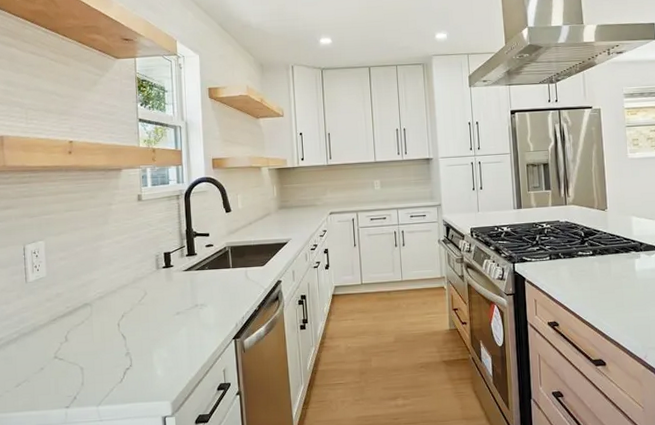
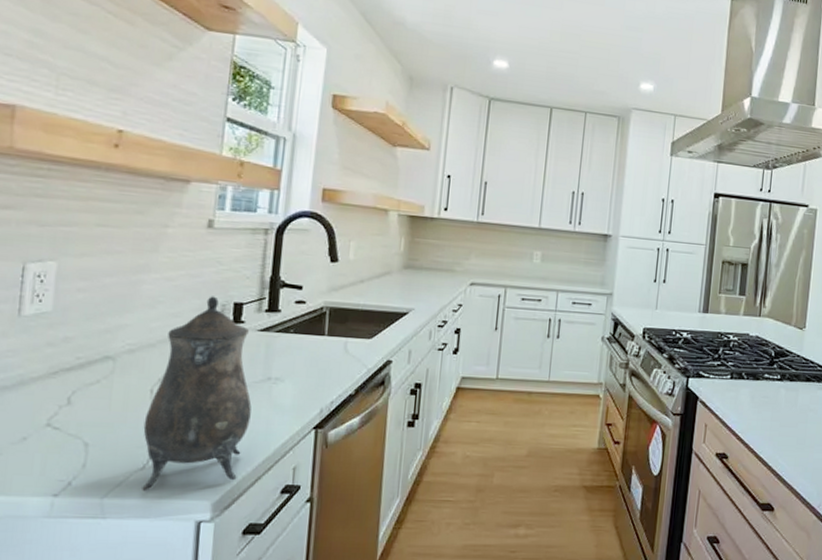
teapot: none [117,250,188,399] -> present [142,296,252,492]

